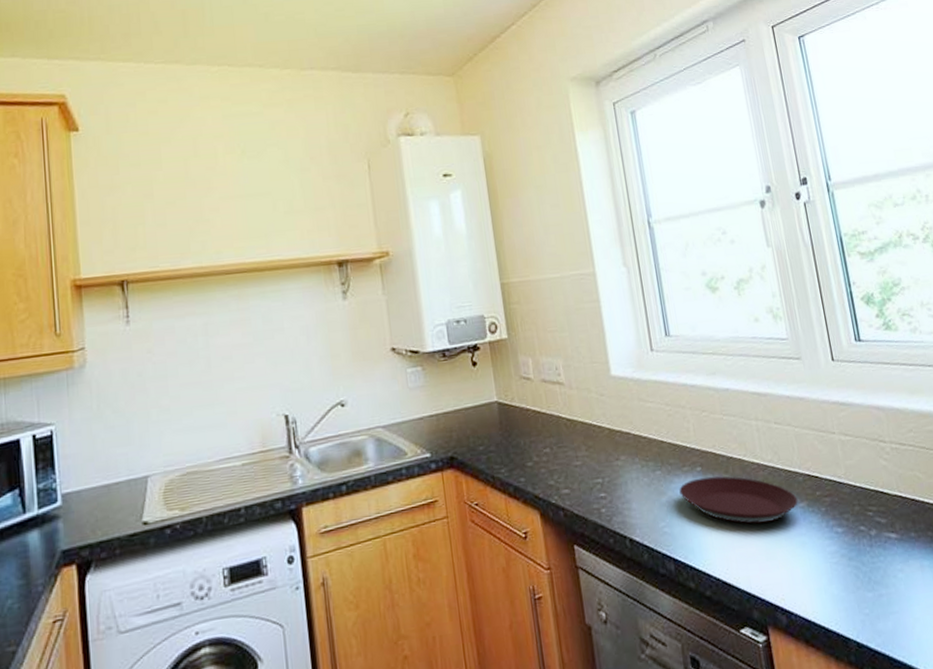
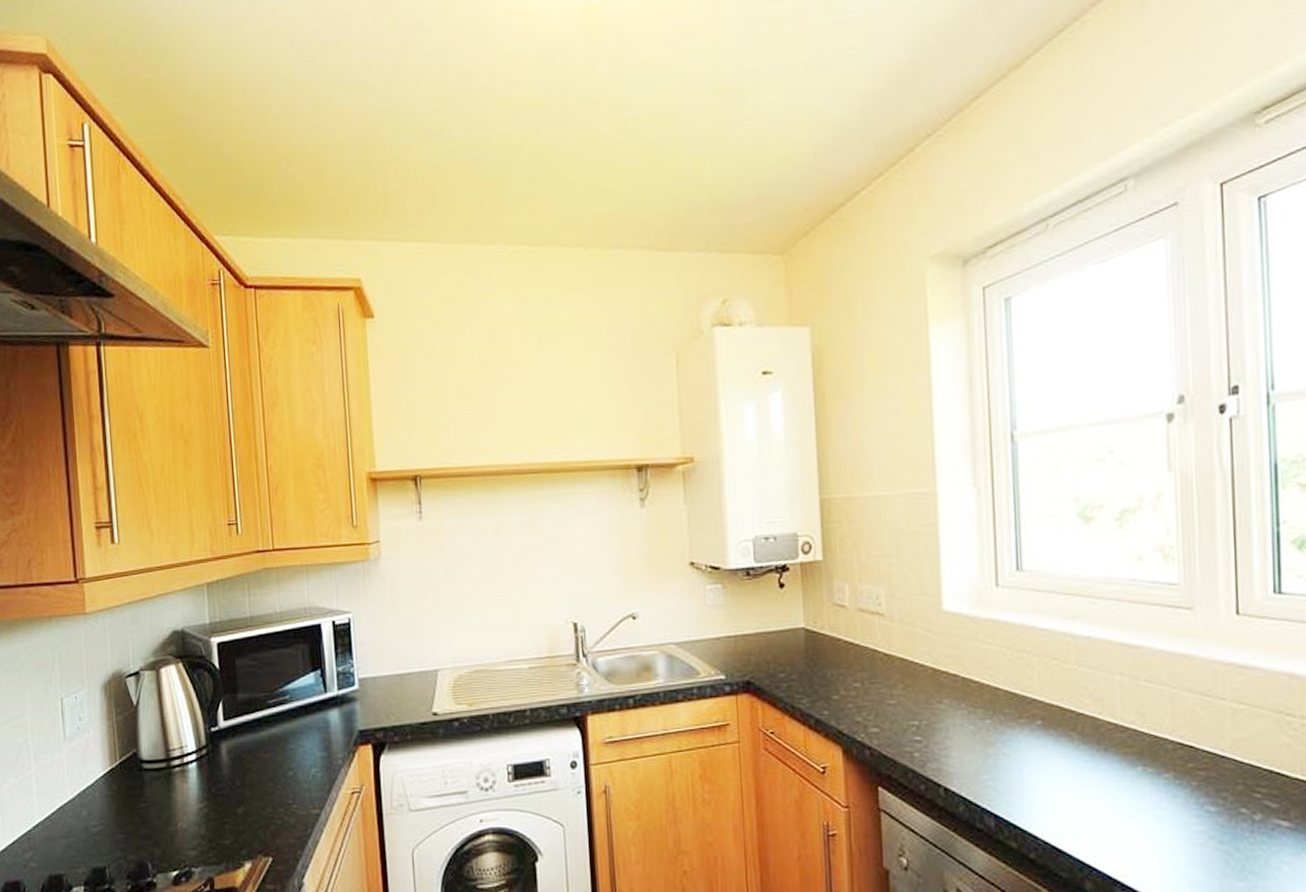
plate: present [679,476,798,524] -> none [1011,732,1162,790]

